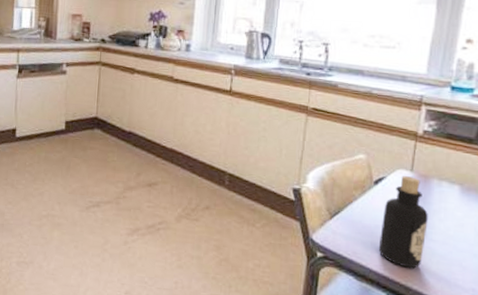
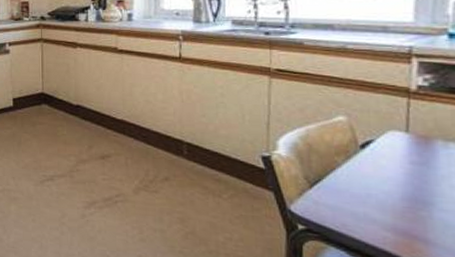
bottle: present [378,176,428,269] -> none [373,138,435,243]

